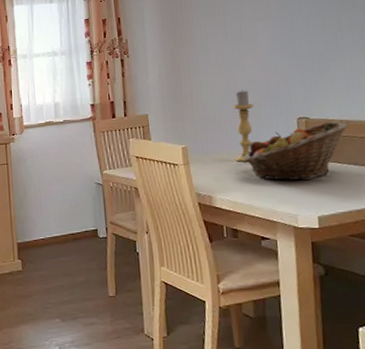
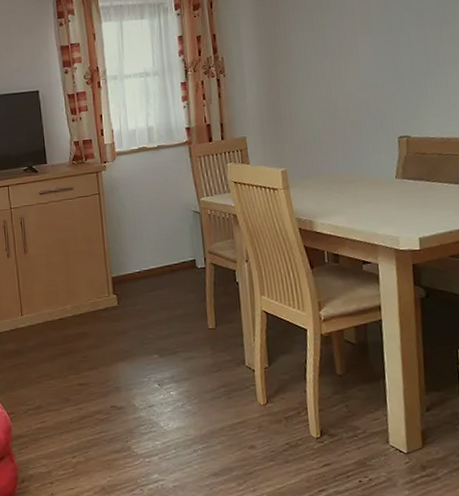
candle holder: present [232,90,254,162] -> none [333,109,355,185]
fruit basket: present [244,121,348,181] -> none [345,139,449,202]

